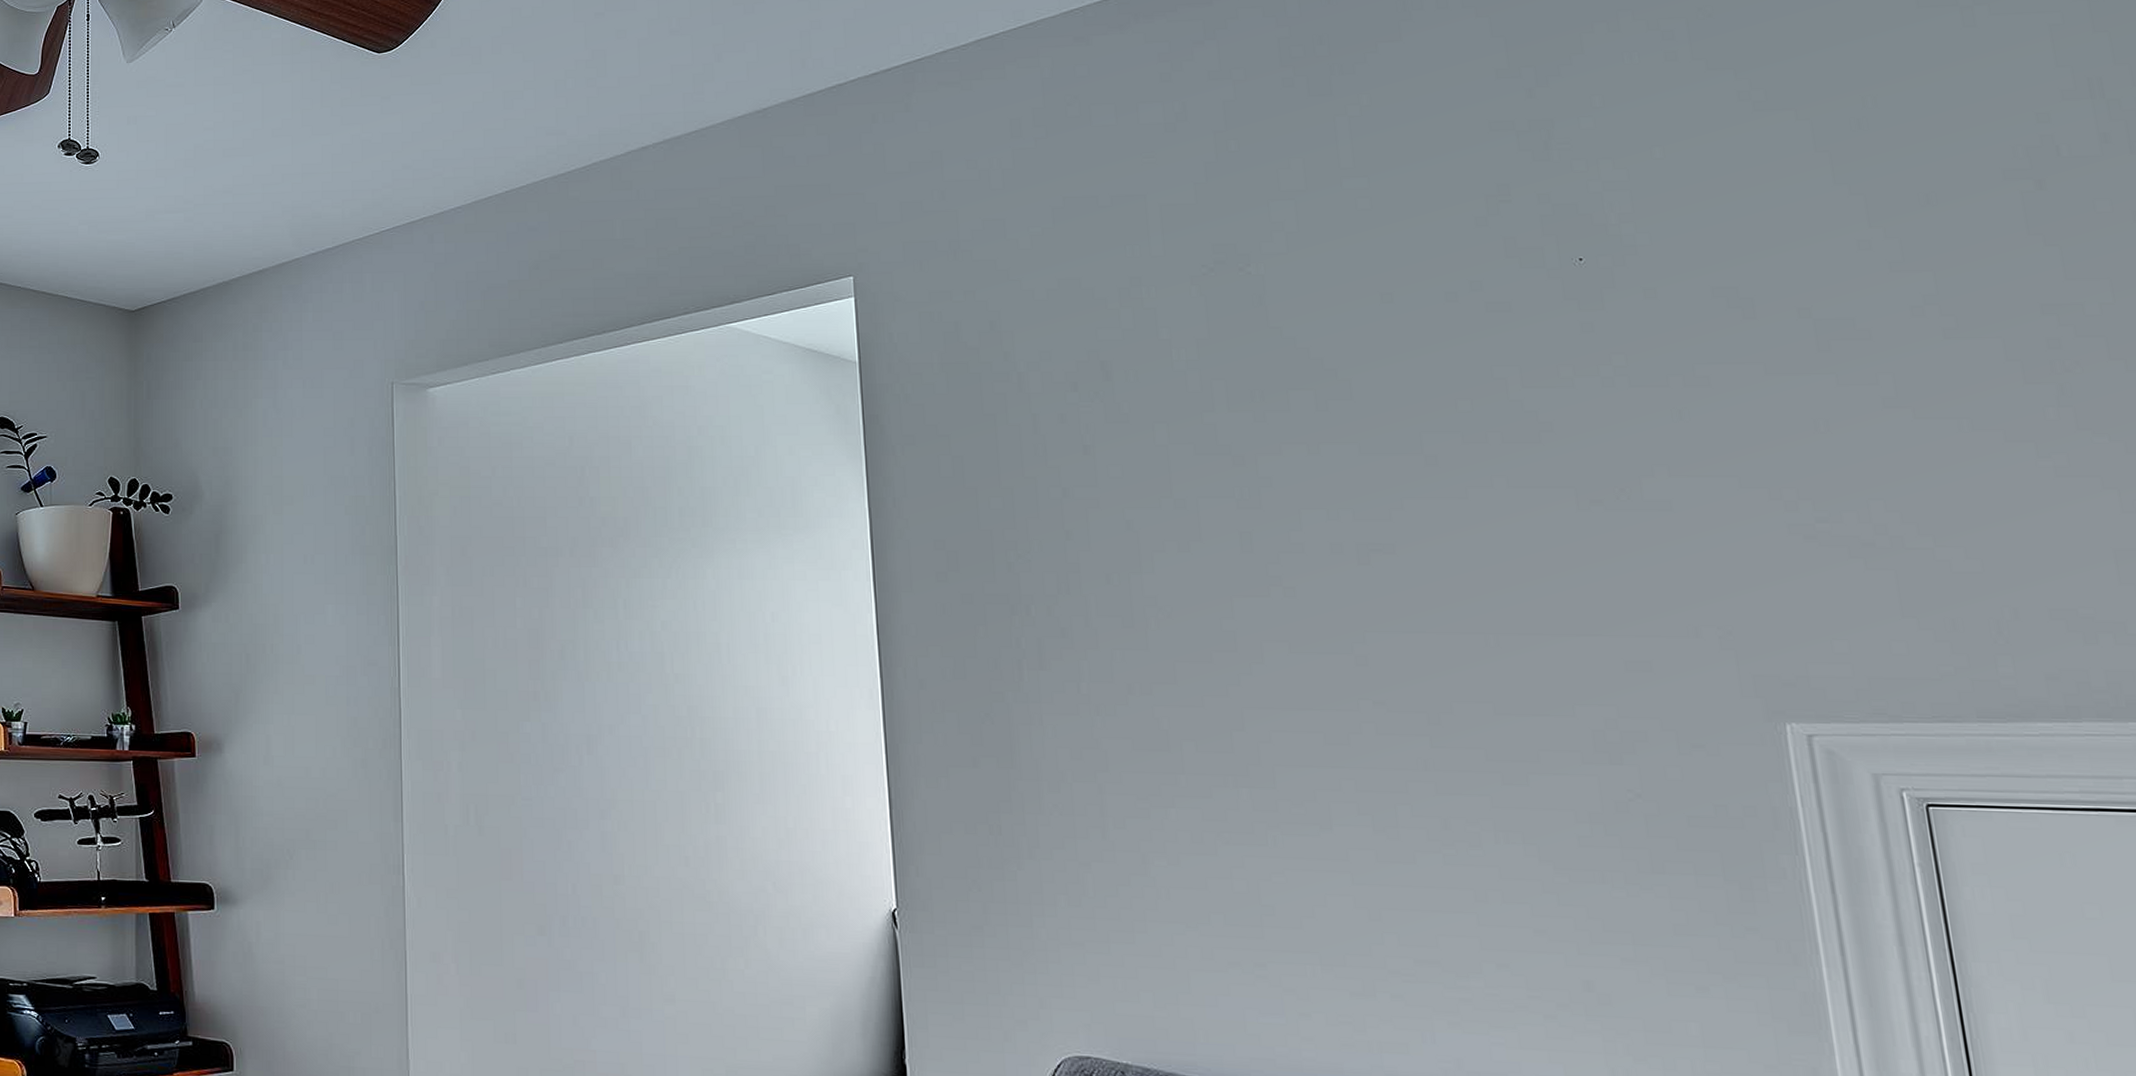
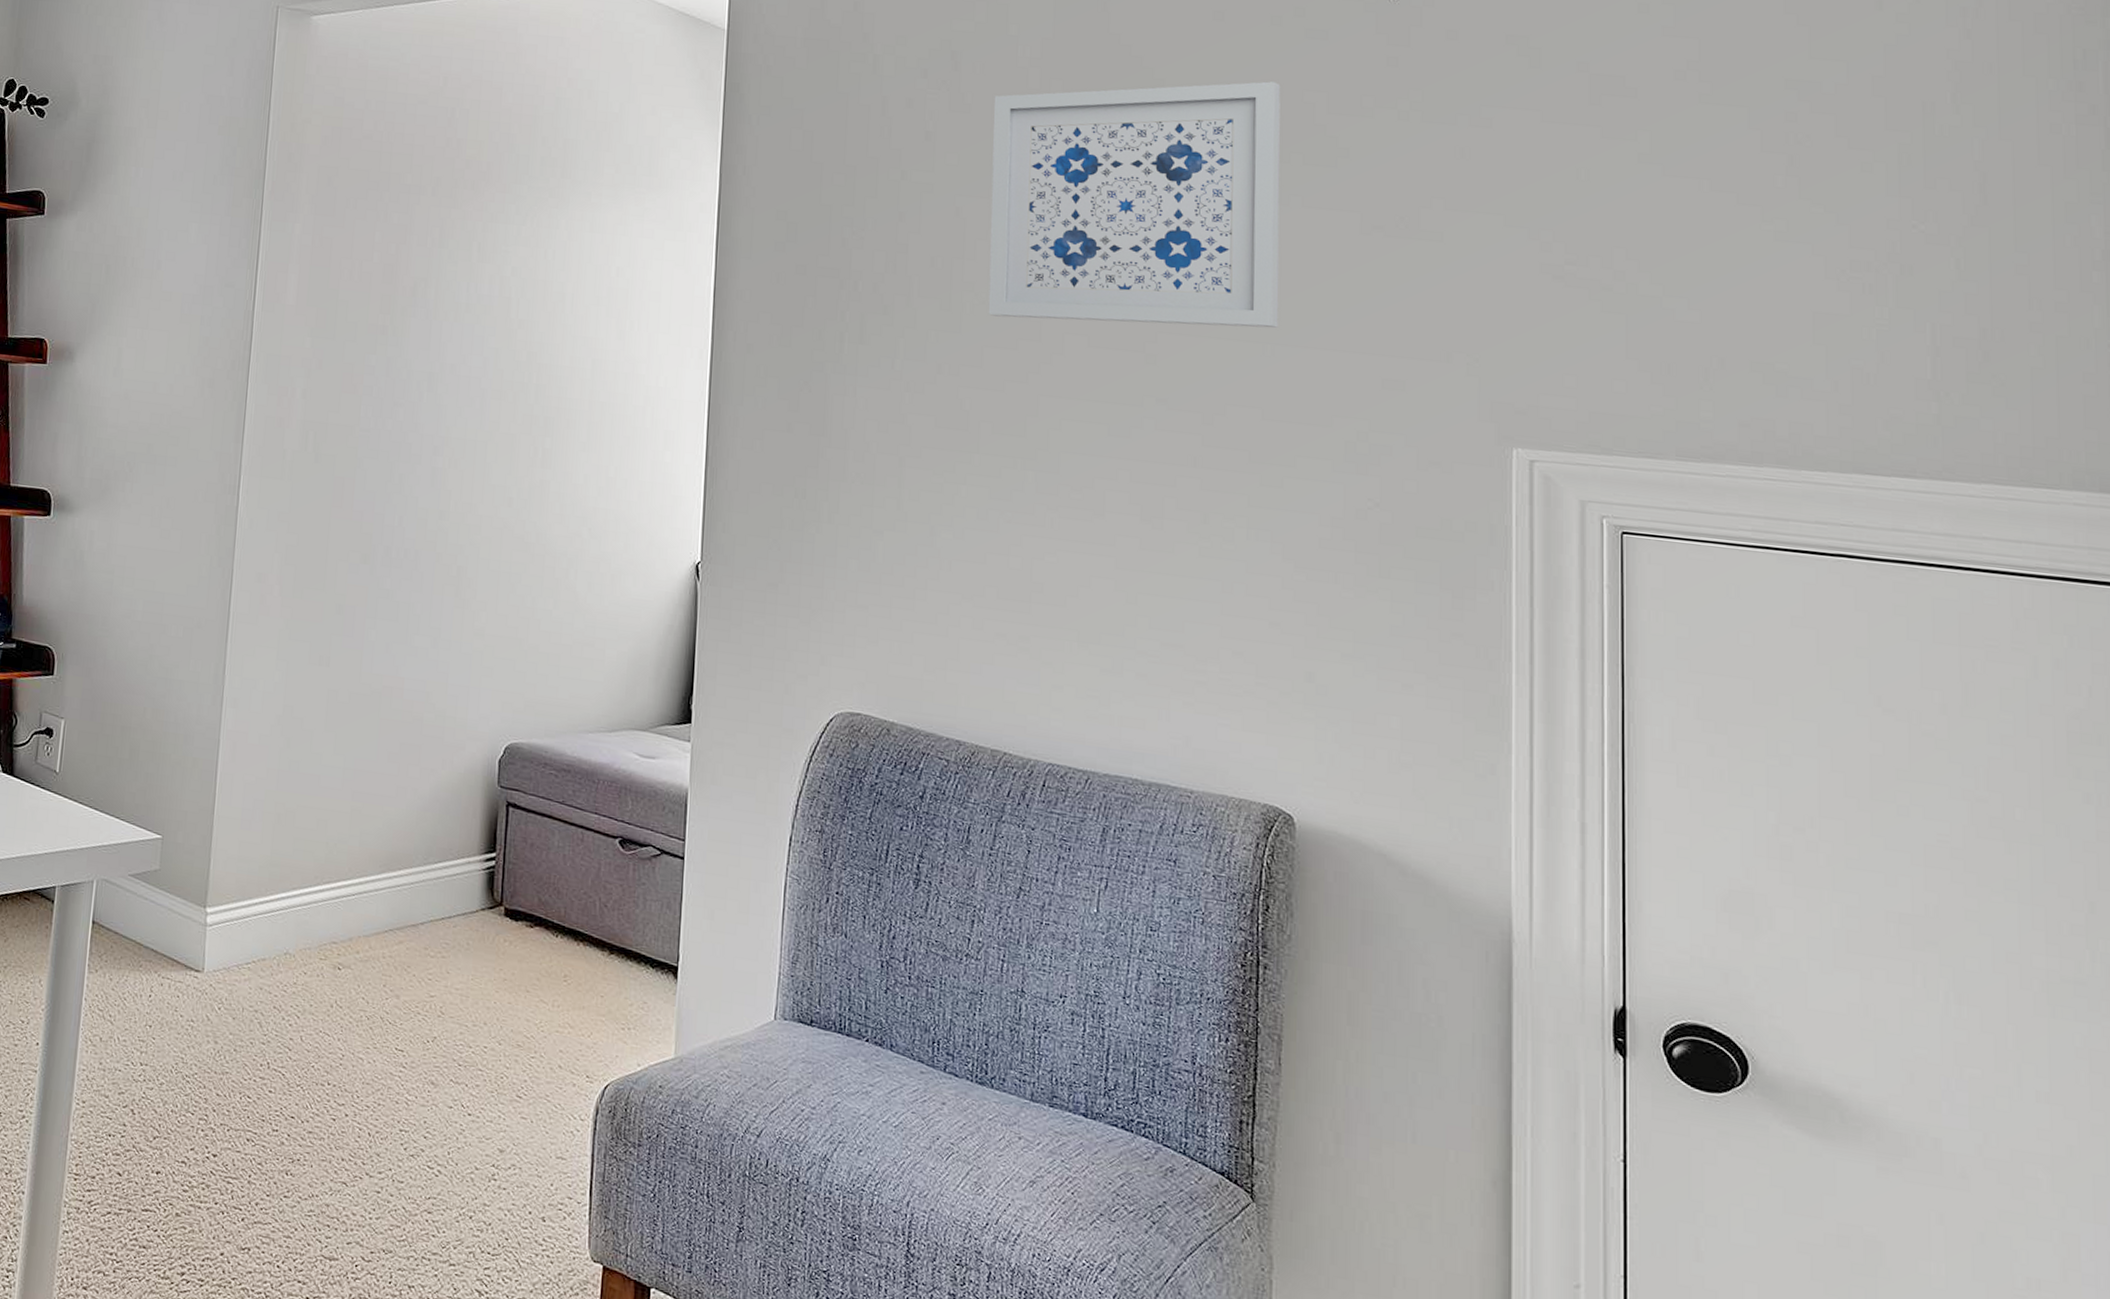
wall art: none [1152,360,1499,630] -> present [988,81,1281,328]

